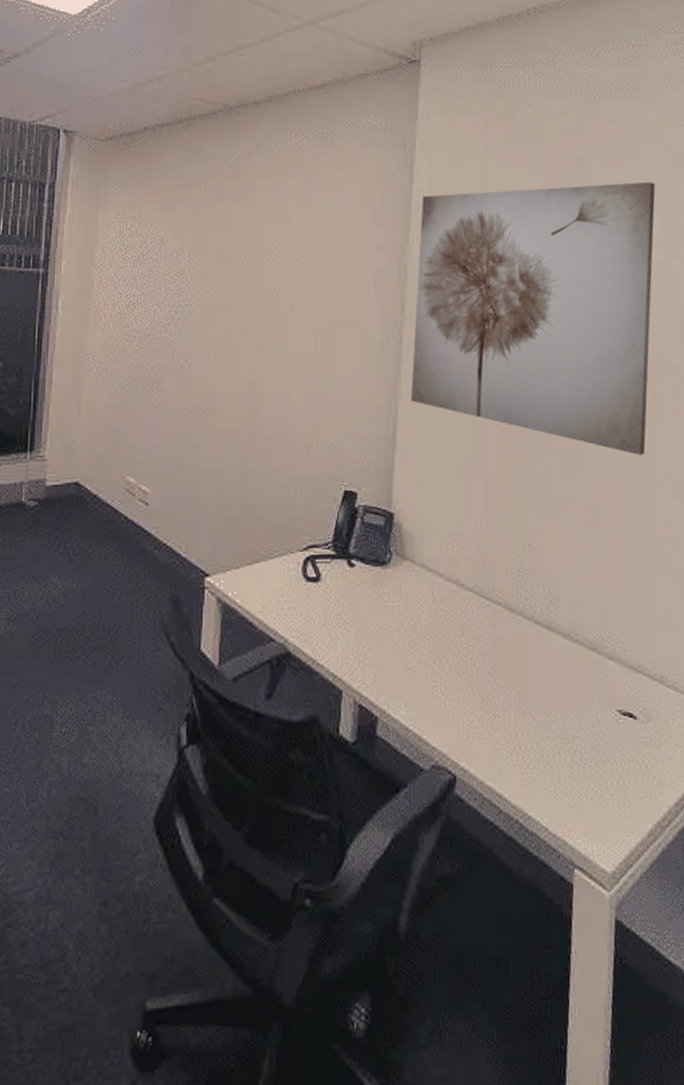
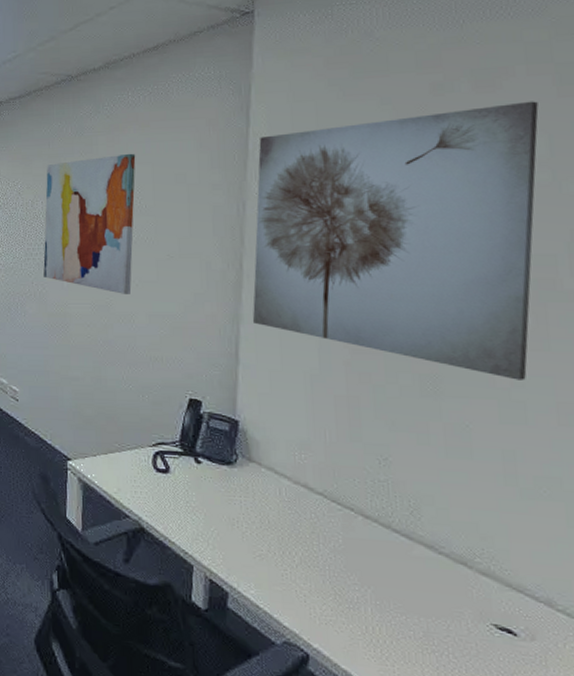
wall art: none [187,203,297,368] -> present [43,153,136,294]

